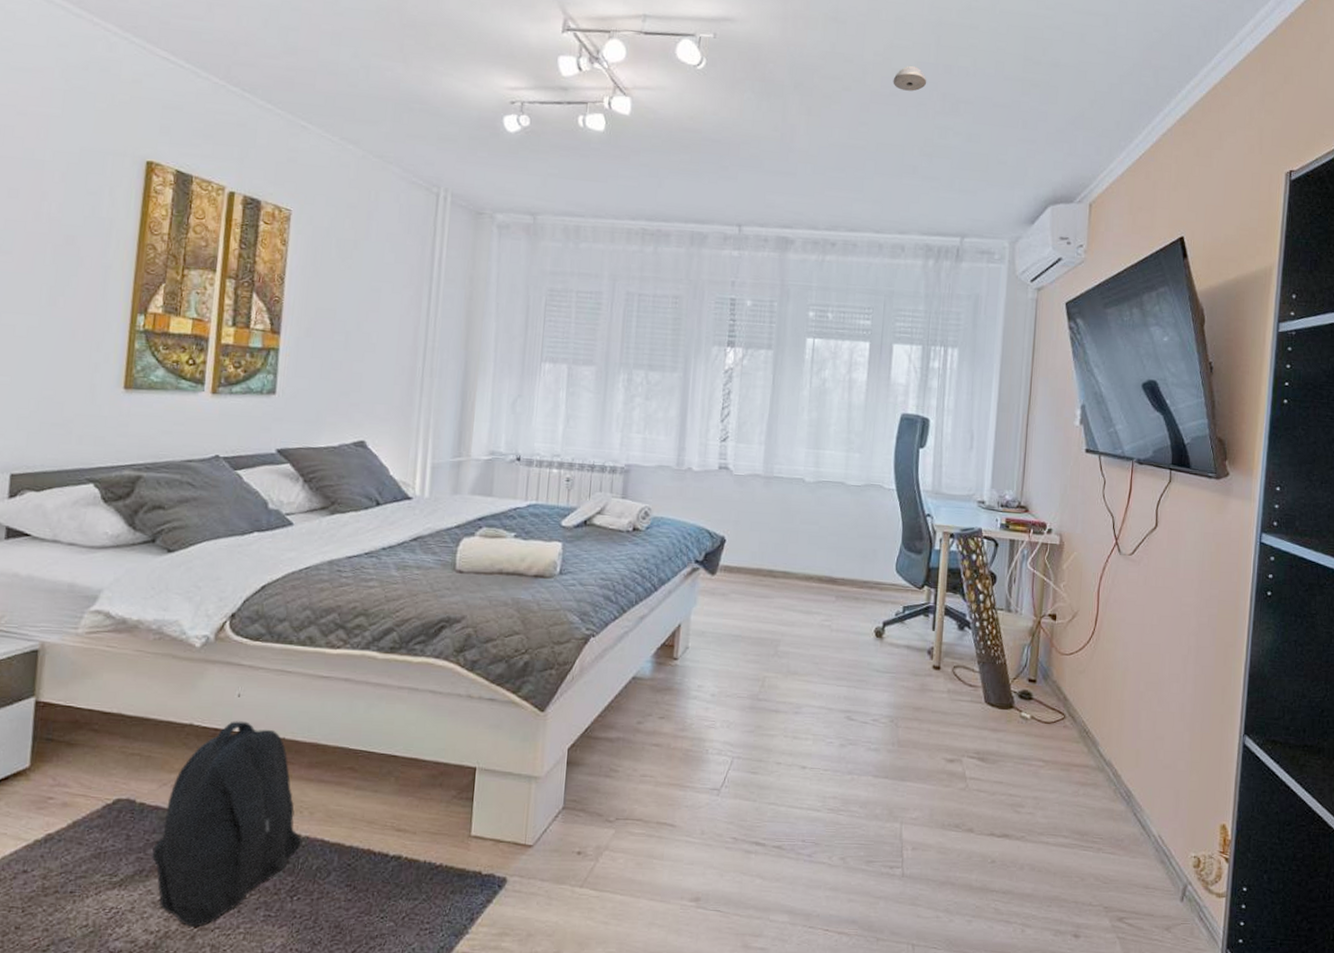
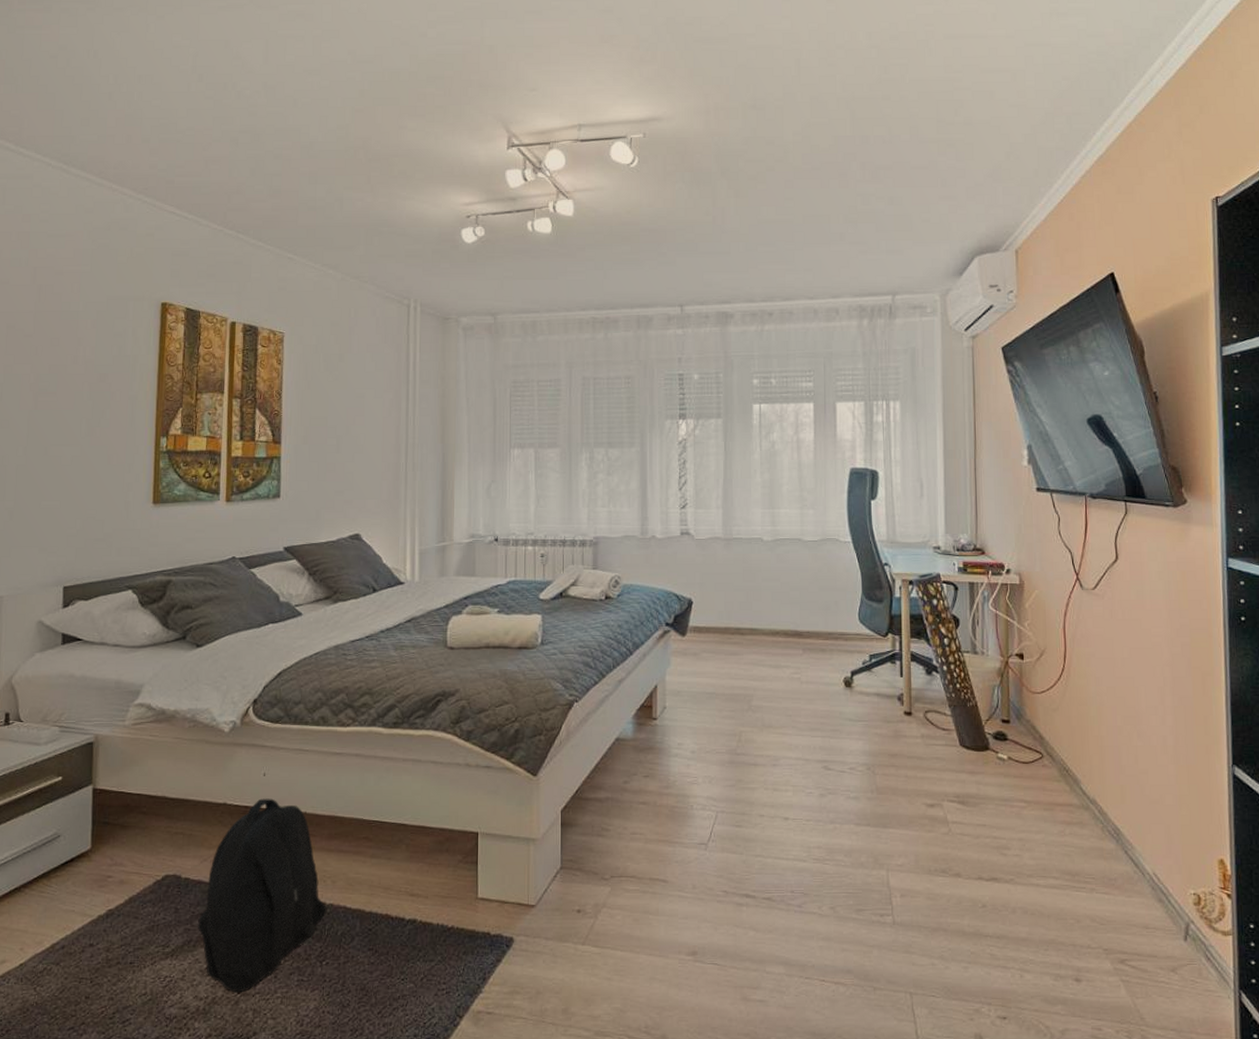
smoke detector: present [893,65,927,92] -> none [813,140,846,164]

